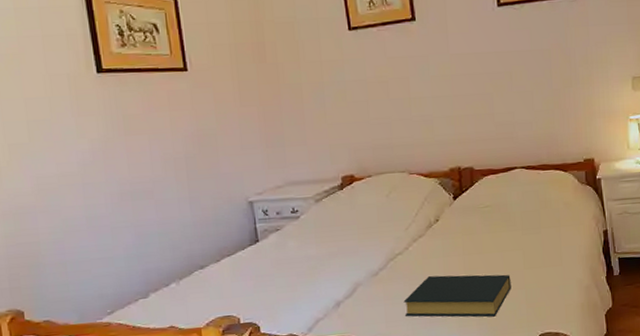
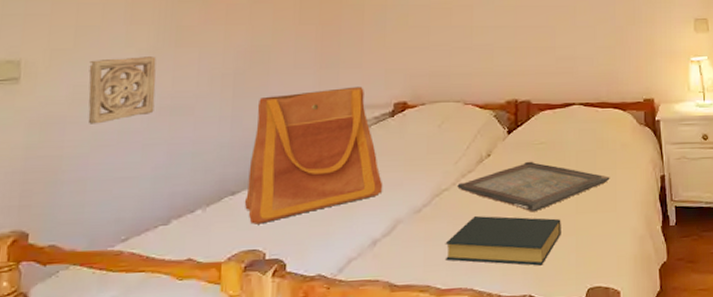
wall ornament: none [47,146,116,212] -> present [88,56,157,124]
tote bag: none [212,163,339,294] -> present [244,86,382,225]
serving tray: none [410,223,555,270] -> present [457,161,610,212]

